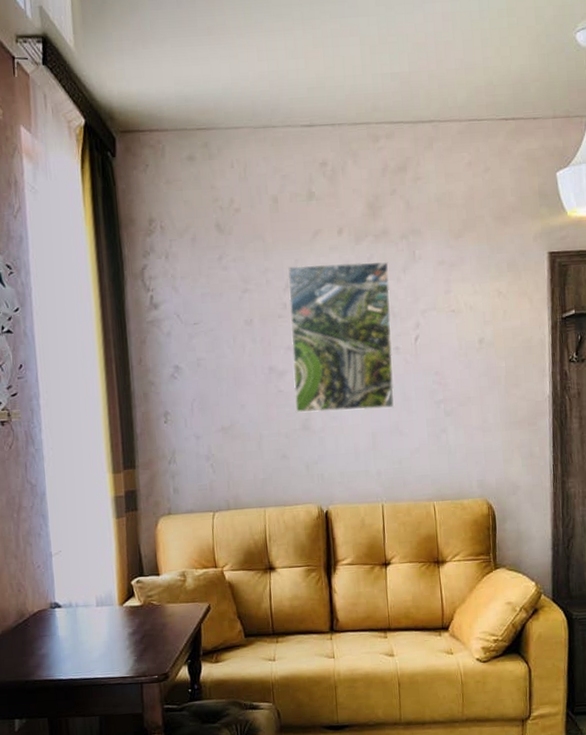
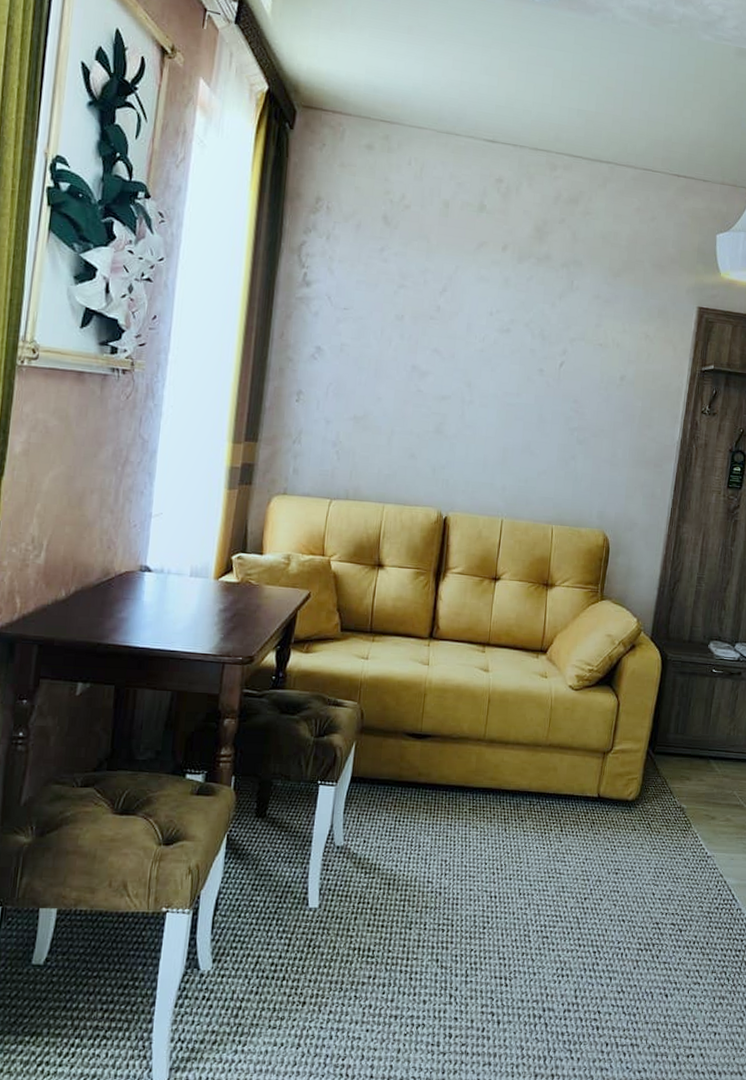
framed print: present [288,261,395,413] -> none [432,271,546,427]

